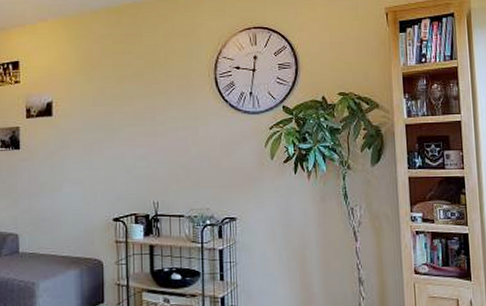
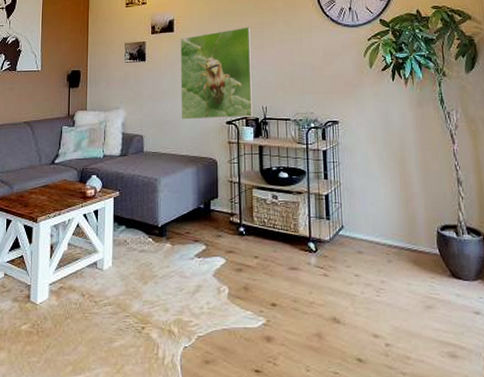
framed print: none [60,111,144,217] -> present [180,26,254,120]

